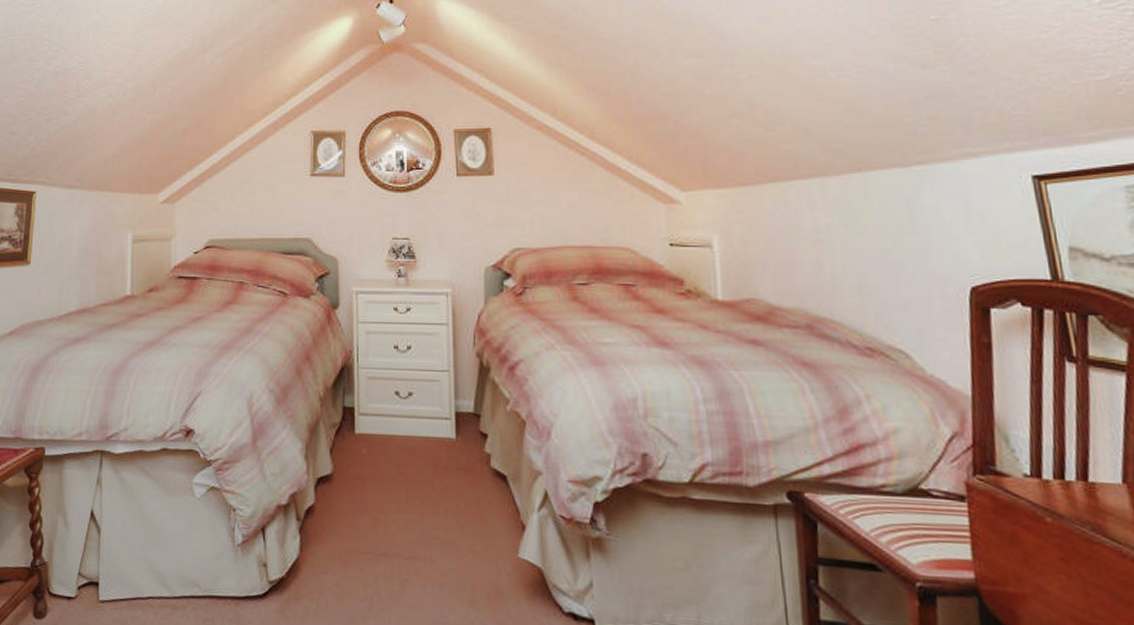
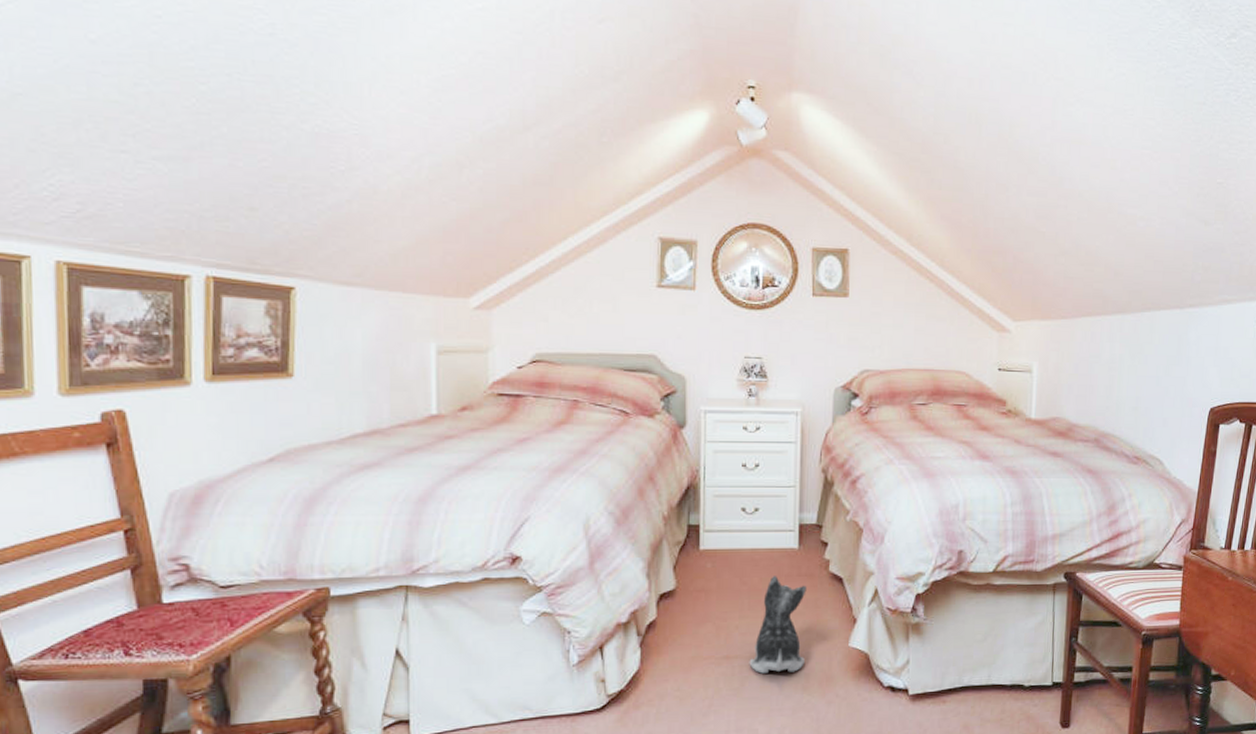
plush toy: none [409,467,469,581] -> present [749,576,807,674]

